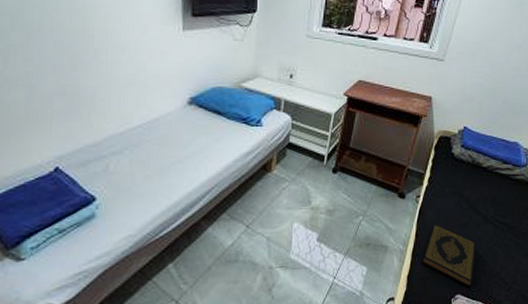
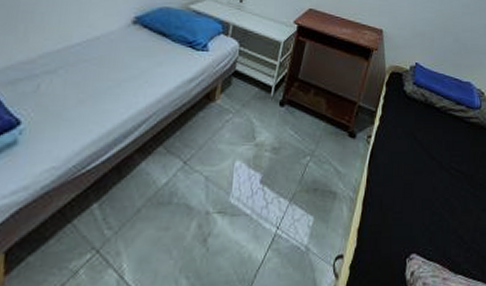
hardback book: present [421,223,476,287] -> none [373,168,431,245]

